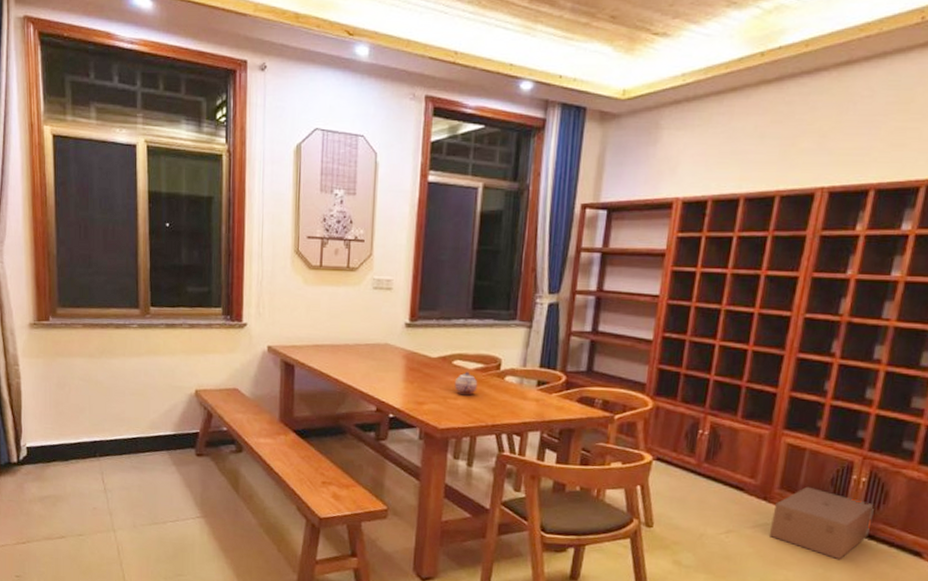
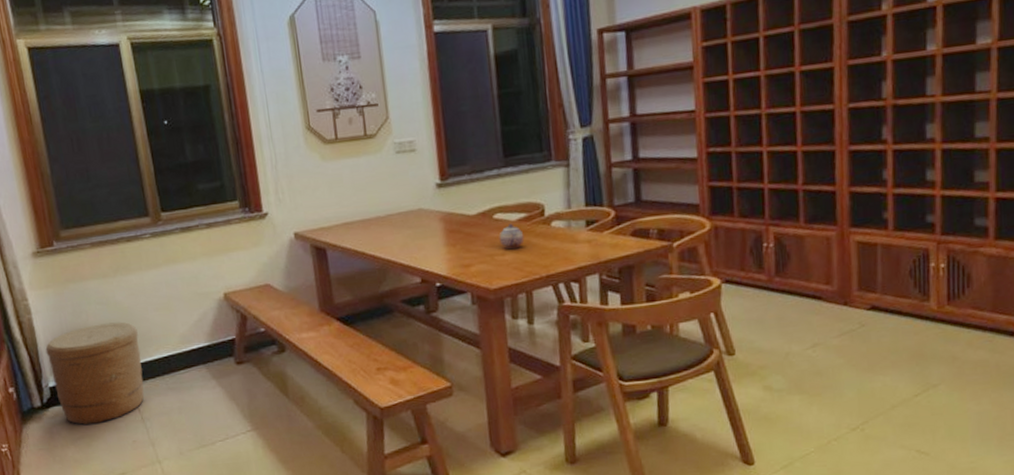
woven basket: none [28,398,112,487] -> present [45,322,145,425]
storage box: present [768,486,874,560] -> none [856,283,960,355]

